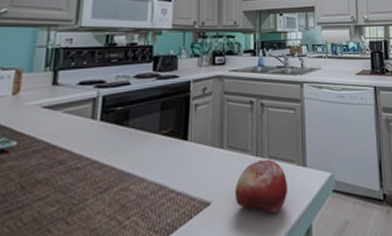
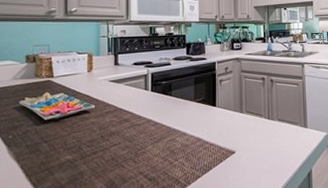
fruit: present [234,159,288,213] -> none [252,121,294,160]

